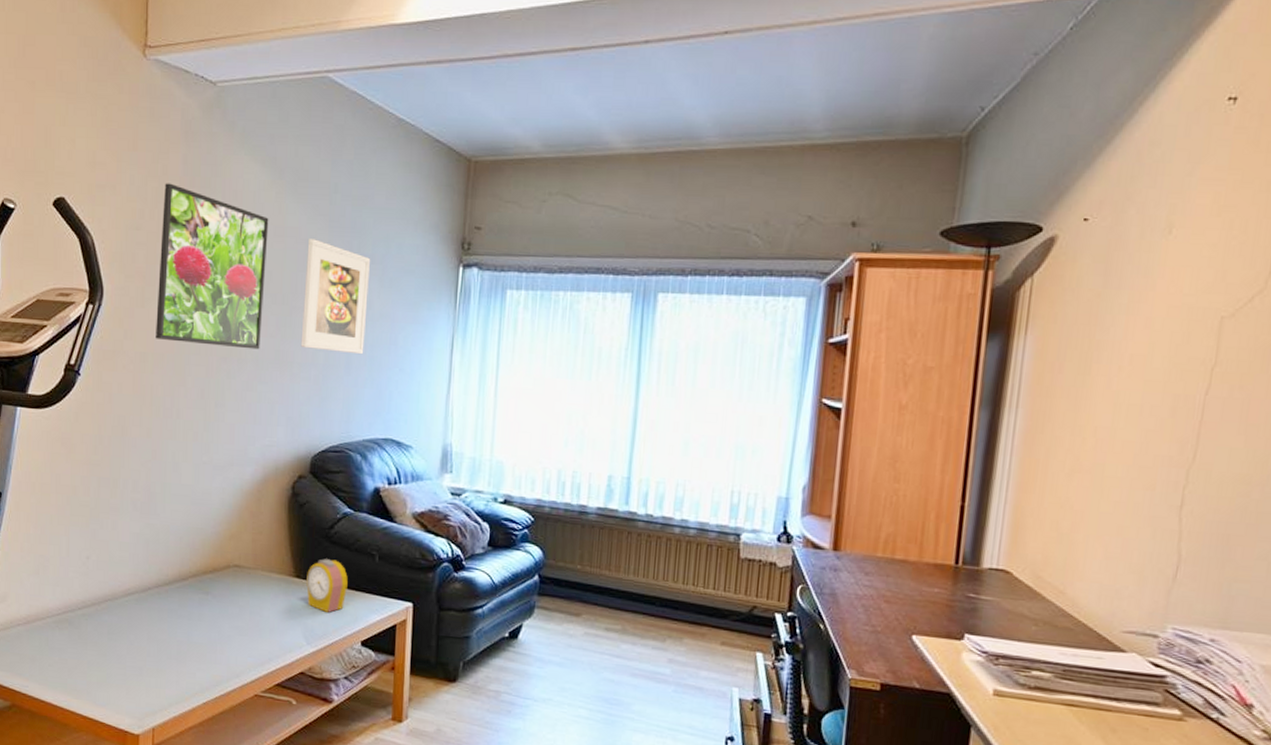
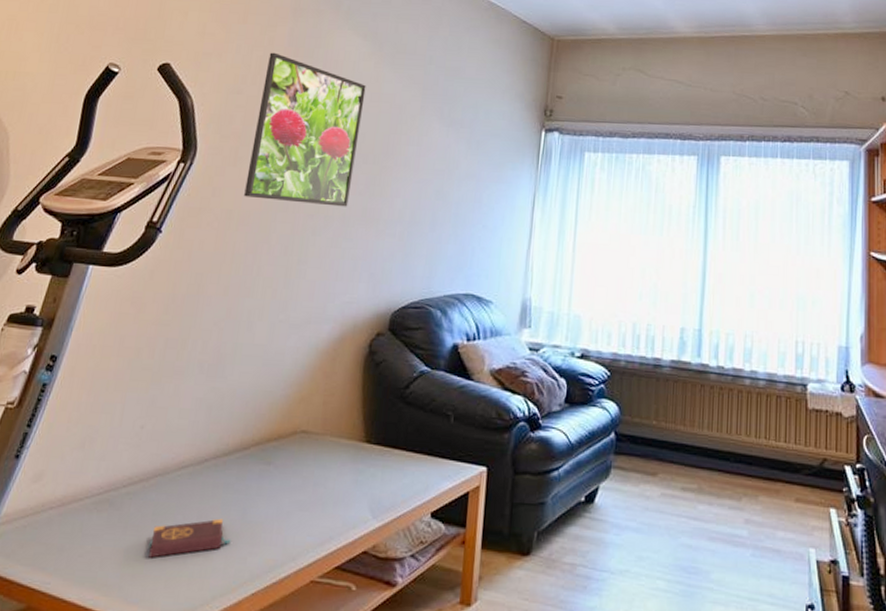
book: none [108,639,180,670] -> present [148,518,231,558]
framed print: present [300,239,371,355] -> none [388,104,460,212]
alarm clock: present [306,559,348,613] -> none [376,421,421,481]

